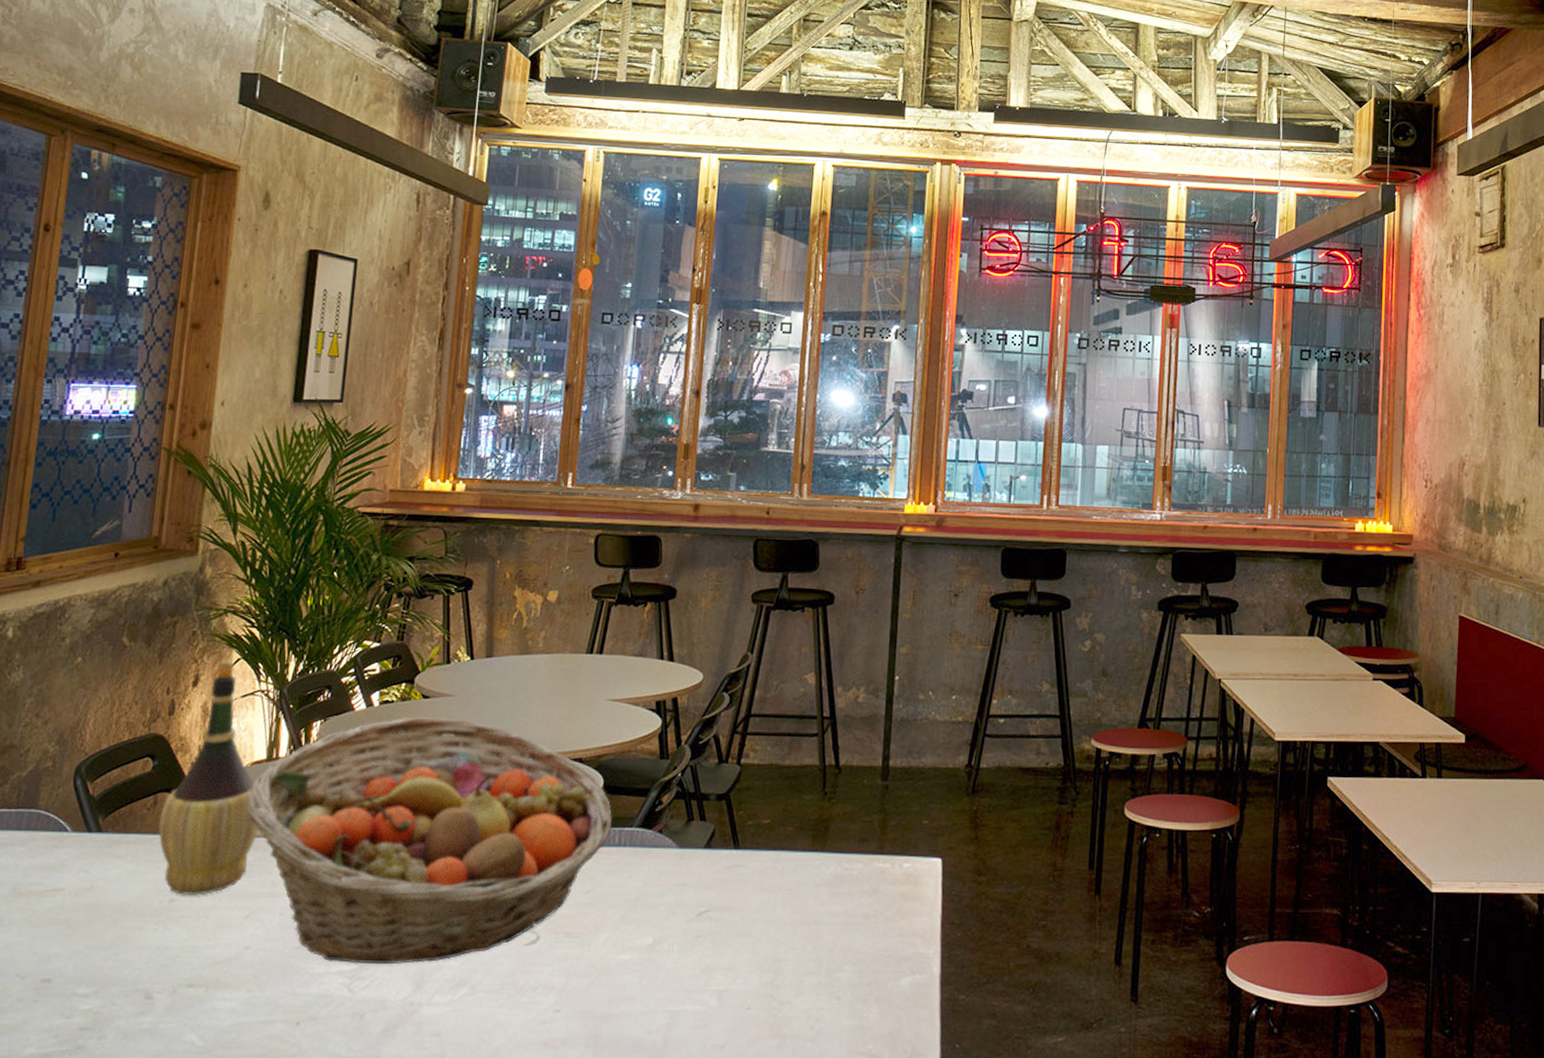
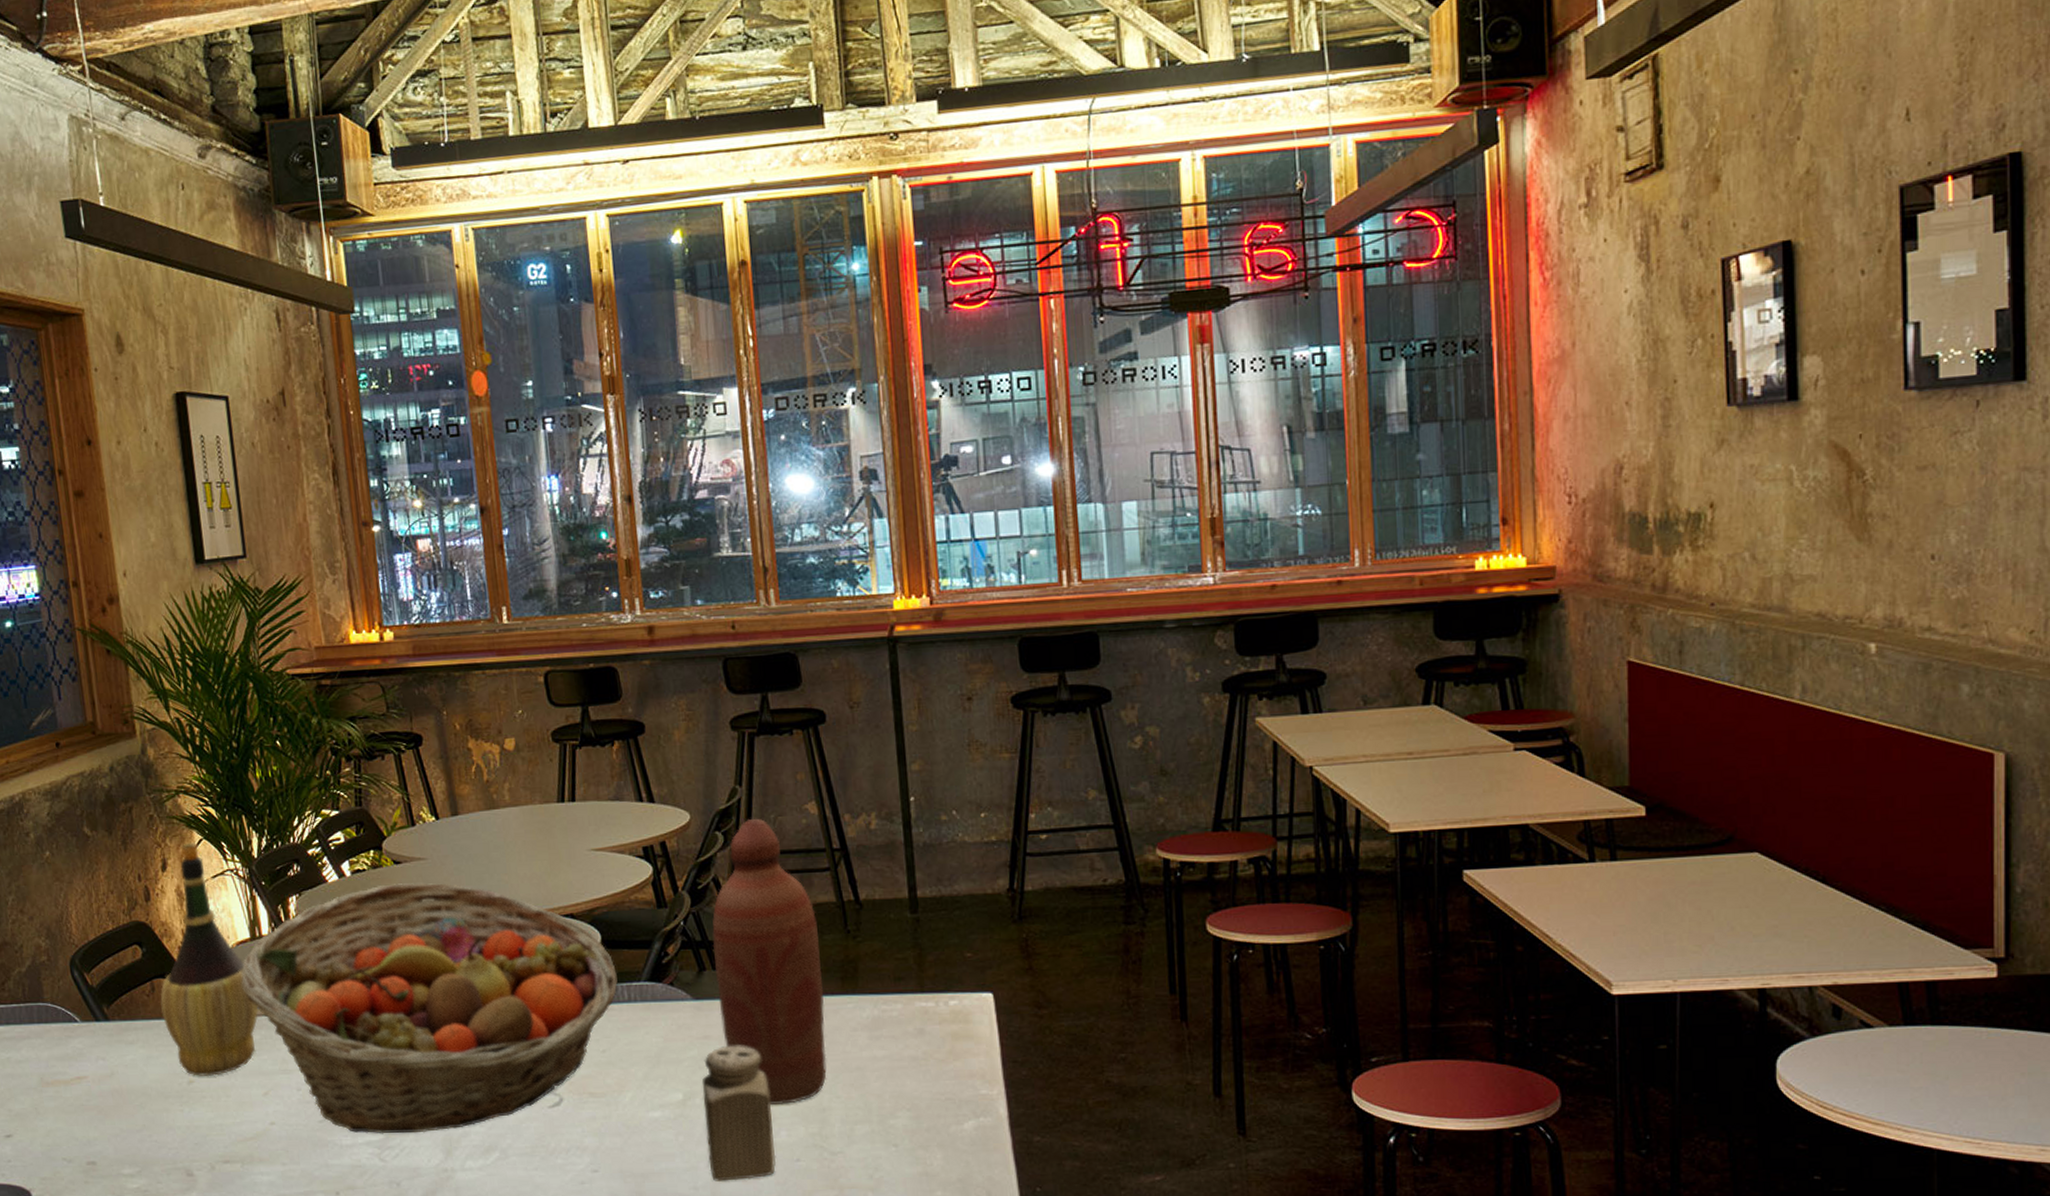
salt shaker: none [666,893,733,1027] -> present [701,1045,776,1181]
bottle: none [699,683,800,953] -> present [712,818,827,1104]

